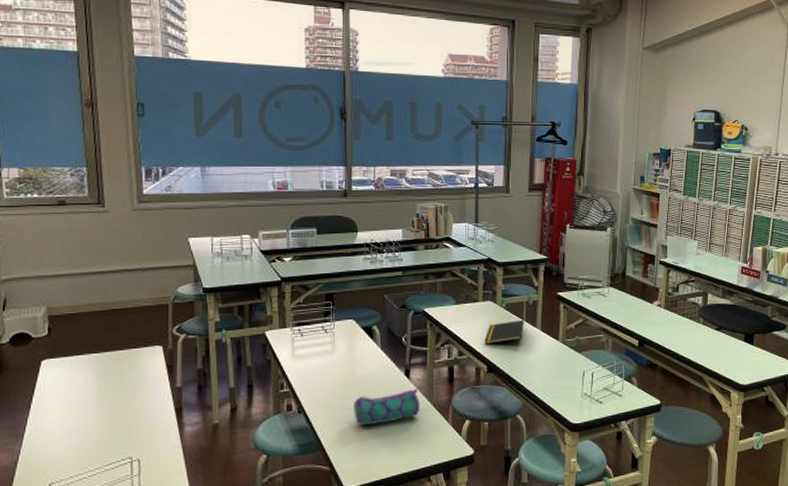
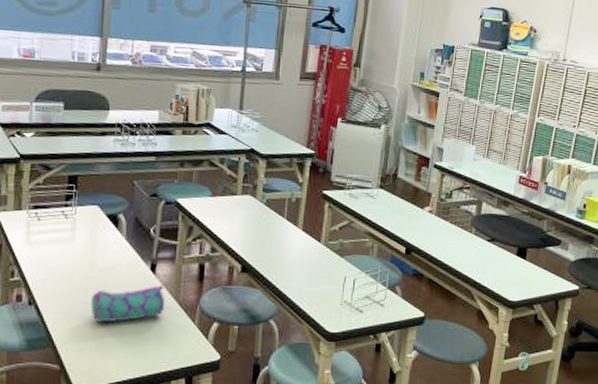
notepad: present [484,320,524,344] -> none [240,218,285,241]

